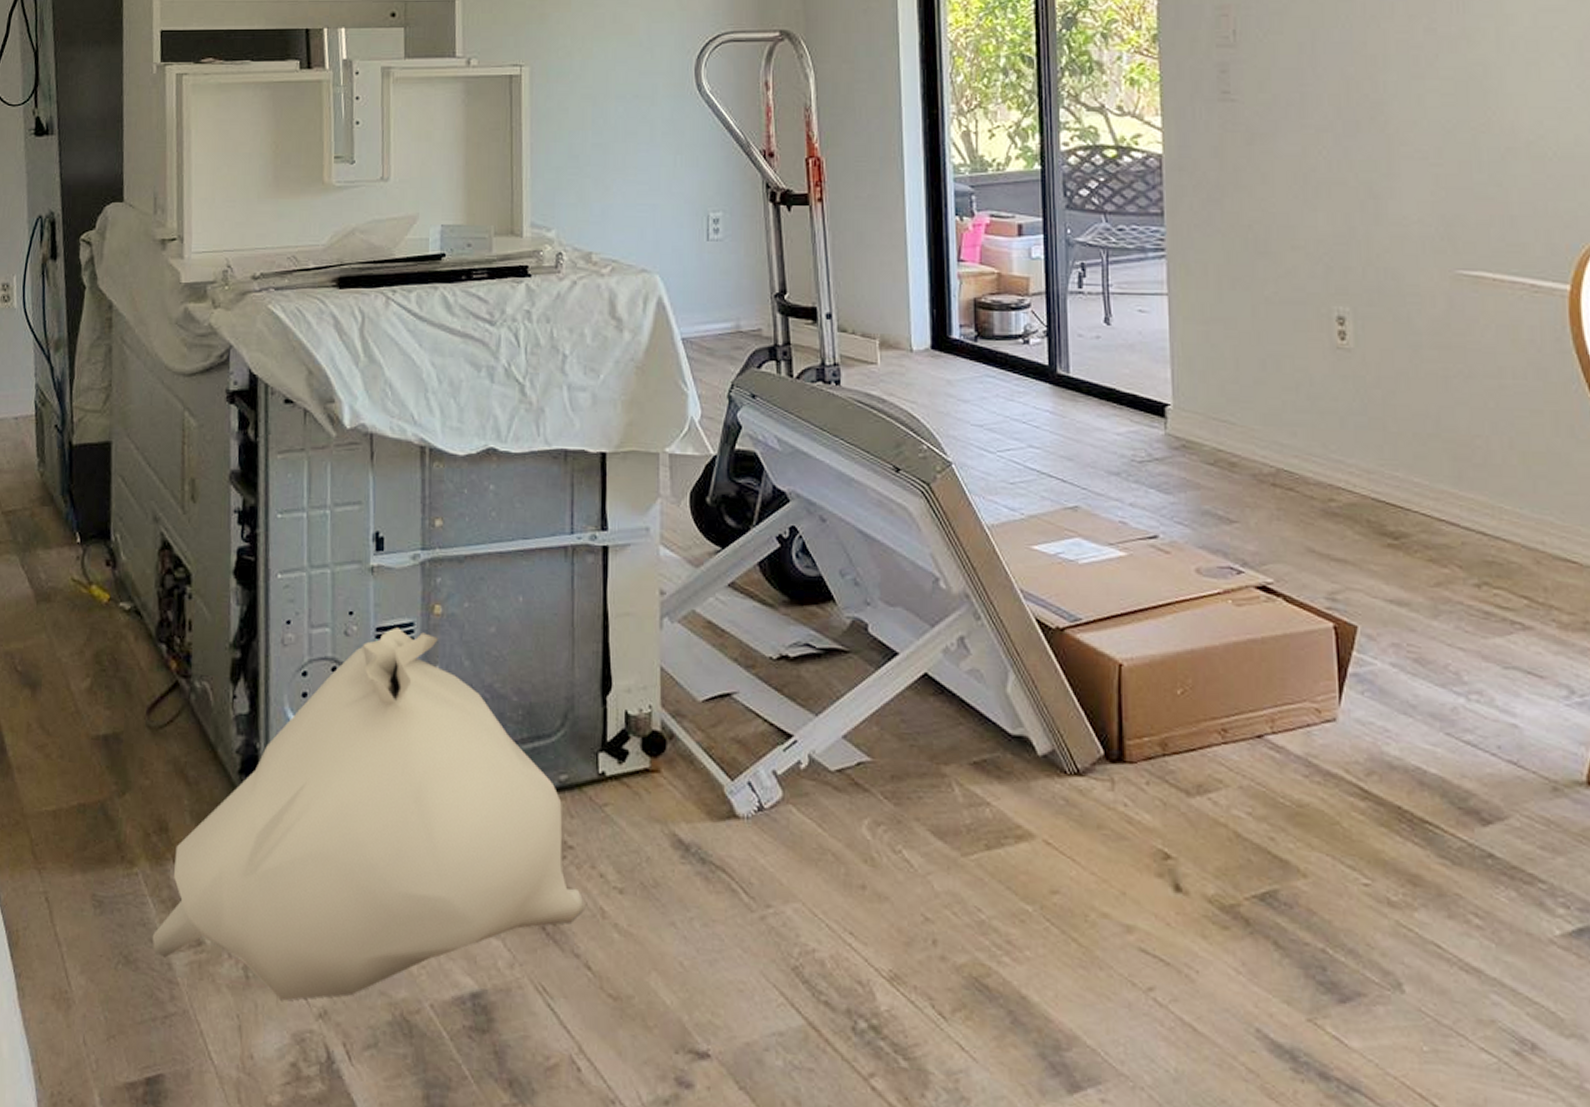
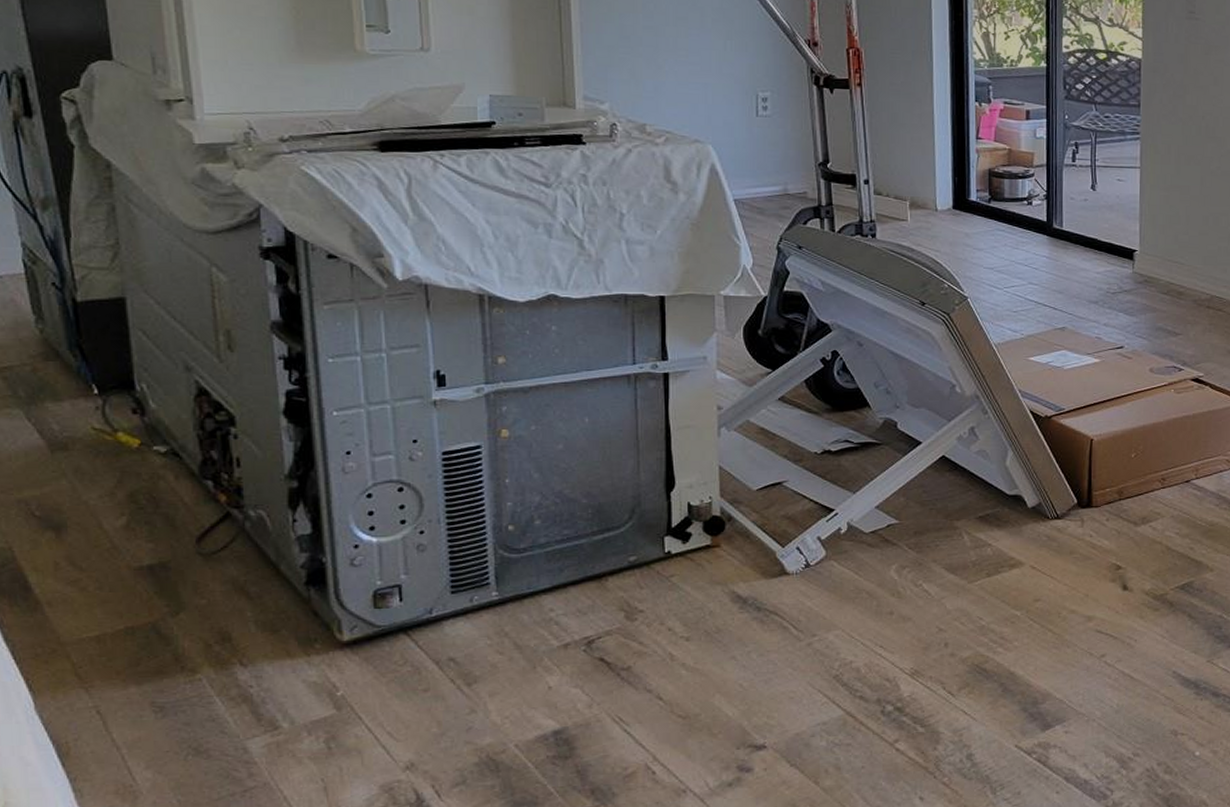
trash bag: present [152,627,587,1001] -> none [223,451,658,762]

